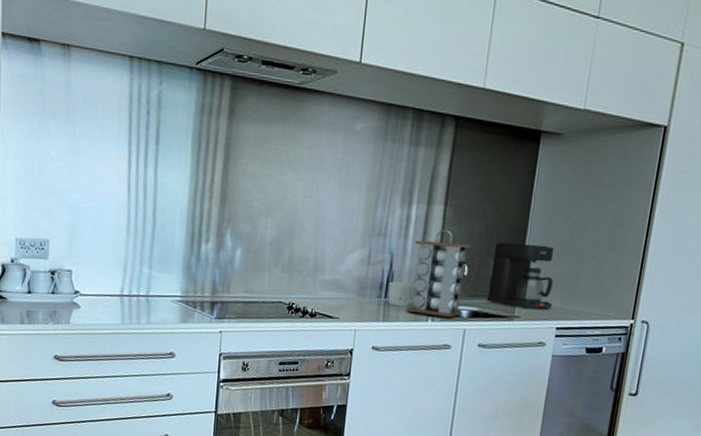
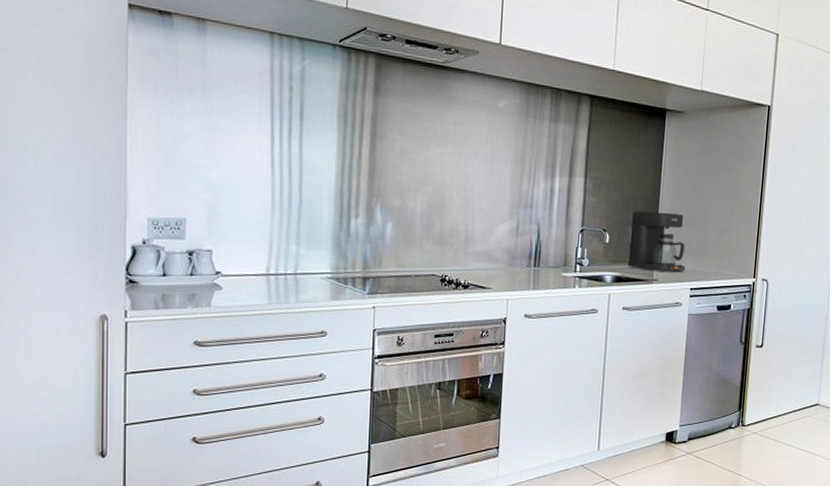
mug: present [387,281,416,307] -> none [537,250,563,275]
spice rack: present [406,229,471,318] -> none [555,200,611,284]

